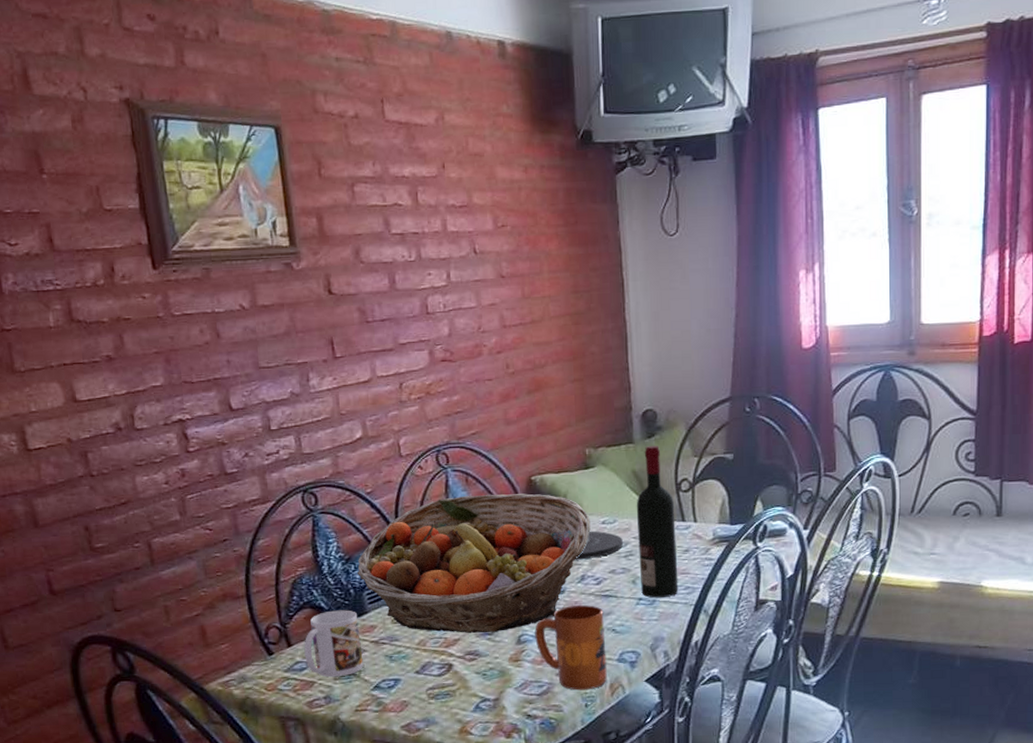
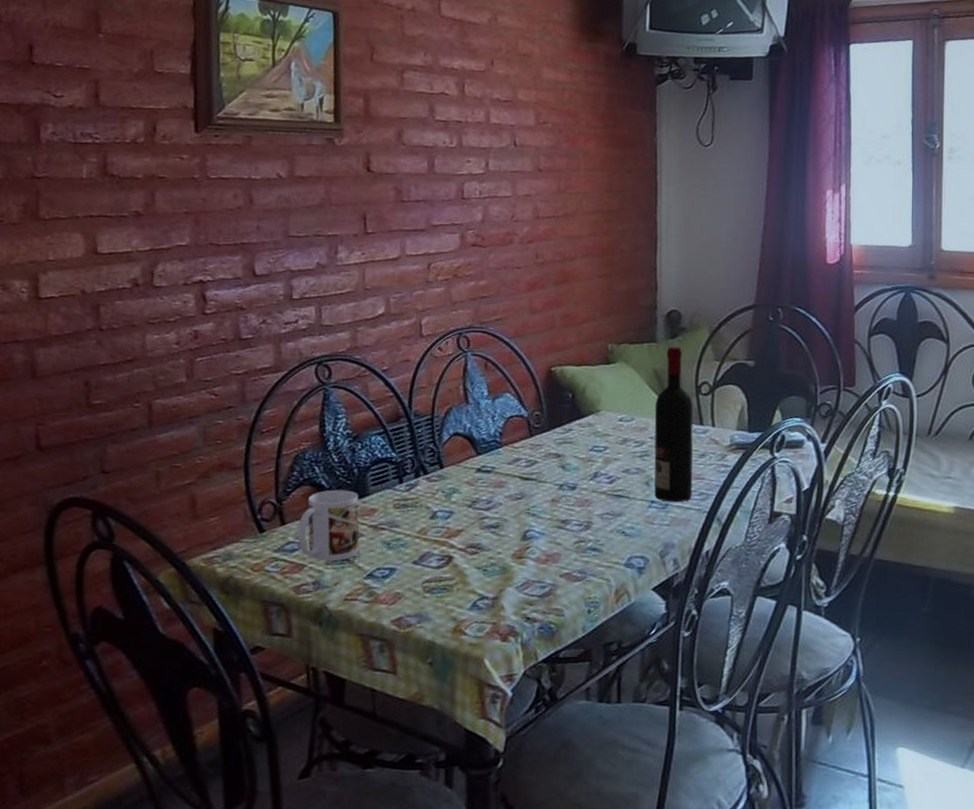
fruit basket: present [356,493,591,633] -> none [363,381,608,526]
mug: present [535,605,607,691] -> none [541,503,614,595]
plate: present [575,531,623,560] -> none [589,427,639,457]

